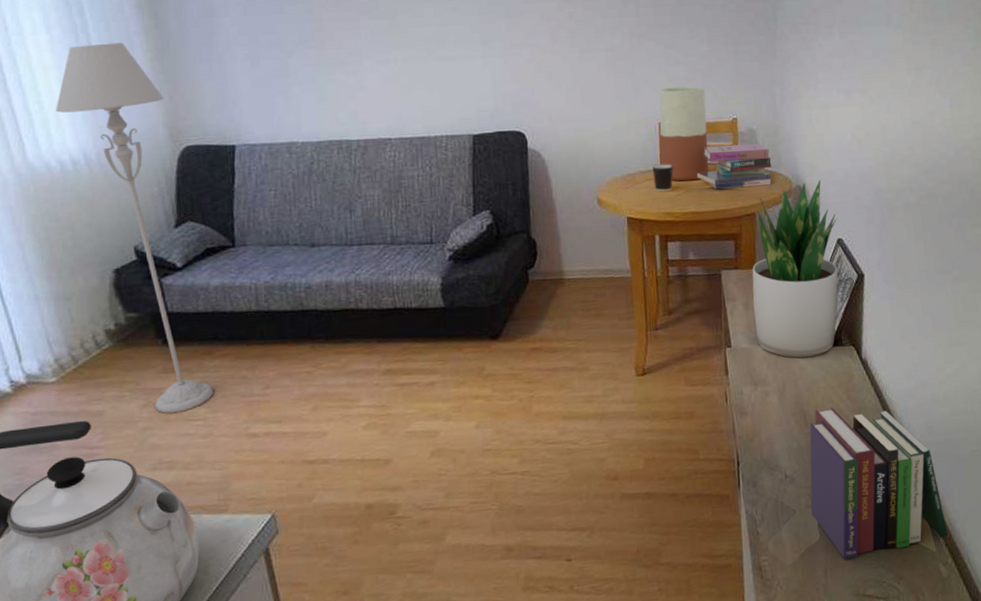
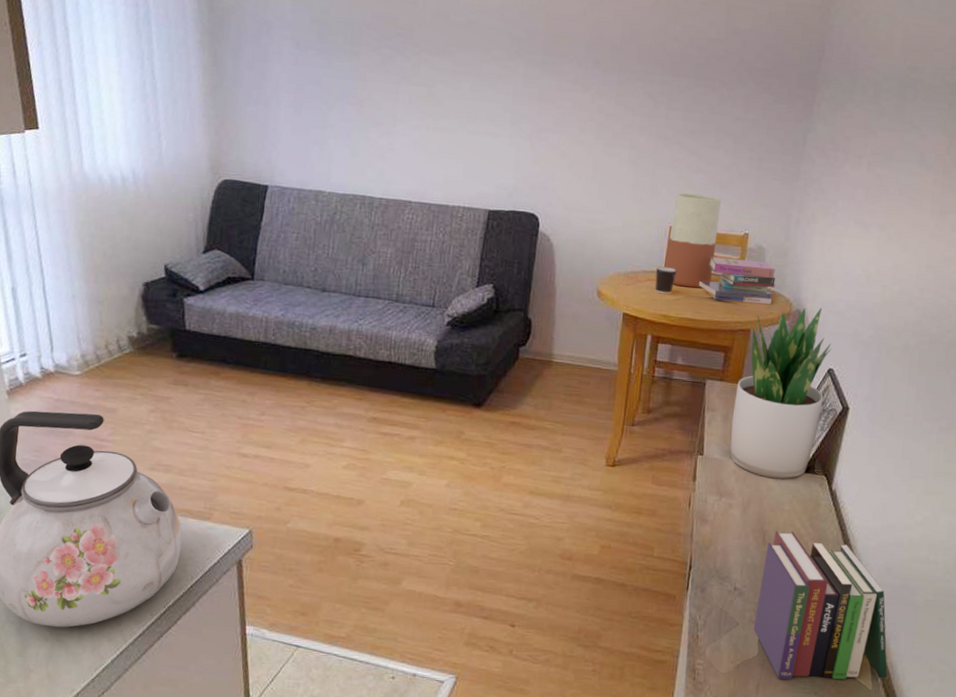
floor lamp: present [56,42,214,414] -> none [114,71,215,422]

